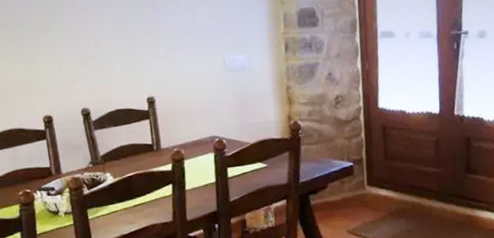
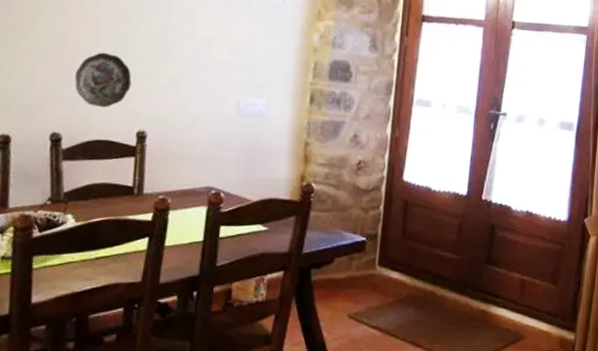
decorative plate: none [91,35,136,83] -> present [75,52,132,108]

